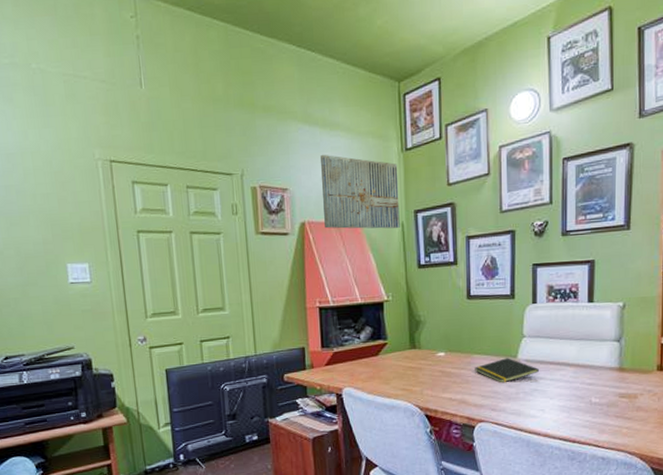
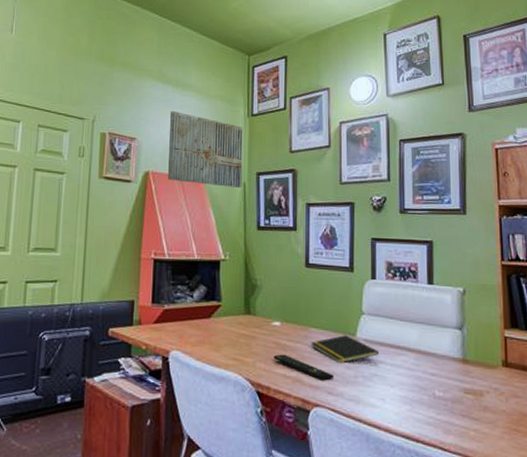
remote control: none [439,381,497,400] -> present [273,354,335,381]

